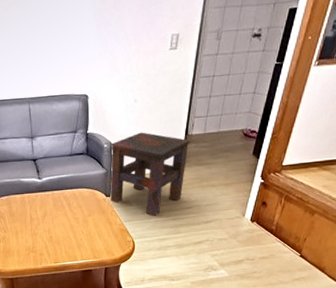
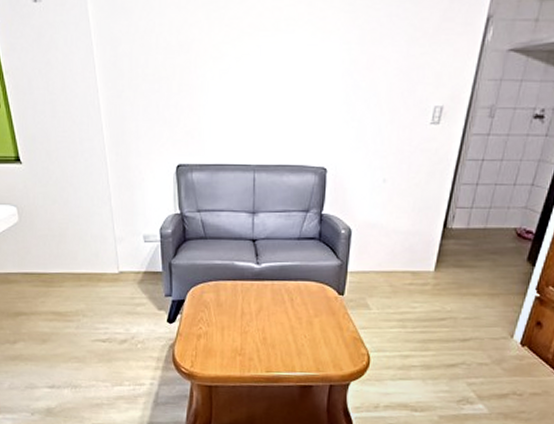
side table: present [110,132,191,216] -> none [343,219,450,326]

